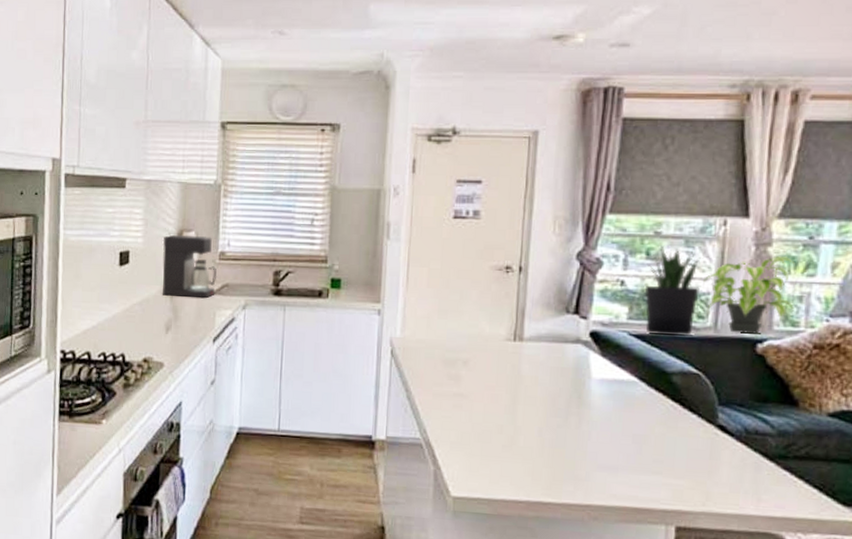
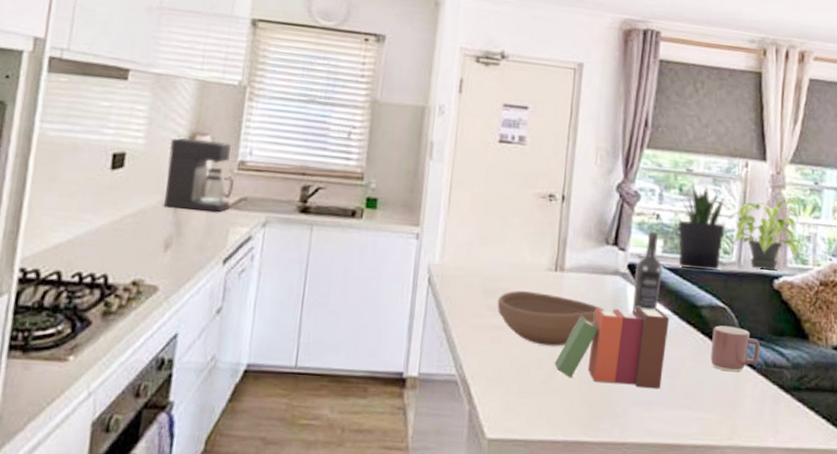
bowl: none [457,360,566,413] -> present [497,290,604,346]
books: none [515,373,637,454] -> present [554,306,670,388]
wine bottle: none [595,298,628,380] -> present [632,231,663,312]
mug: none [682,392,739,439] -> present [710,325,760,372]

